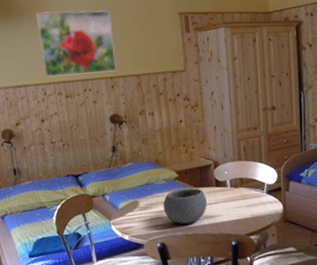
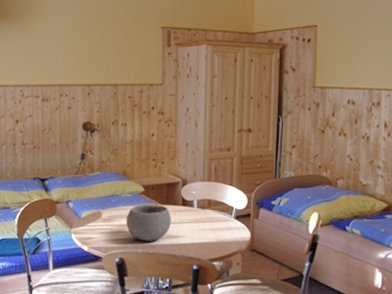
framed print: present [36,10,117,77] -> none [22,16,95,79]

